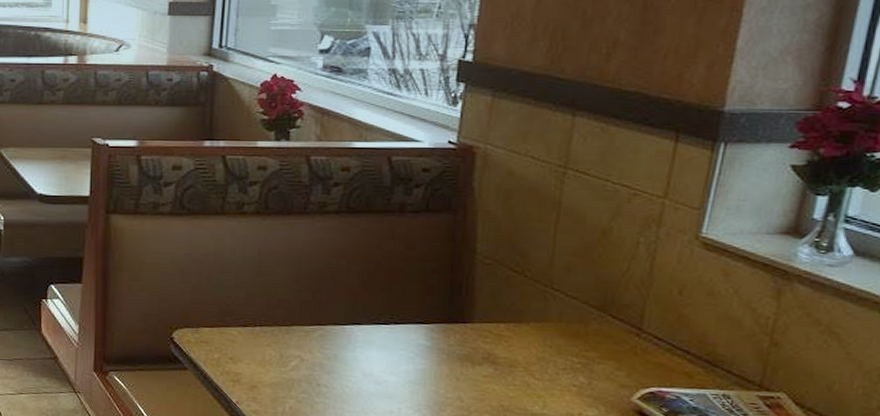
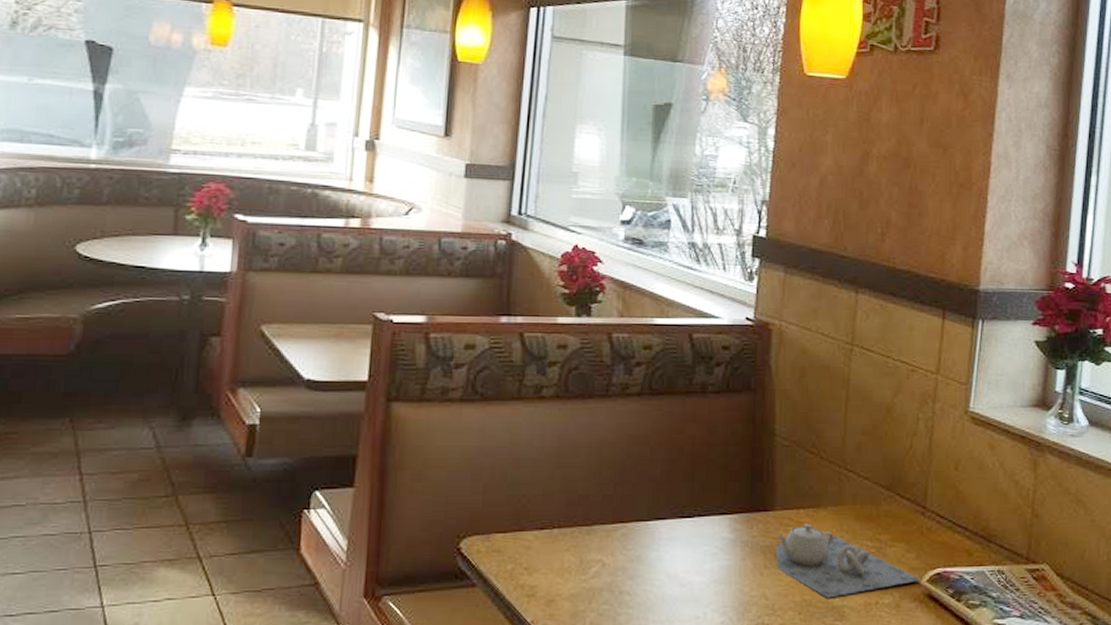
teapot: none [472,336,632,406] -> present [775,523,921,598]

